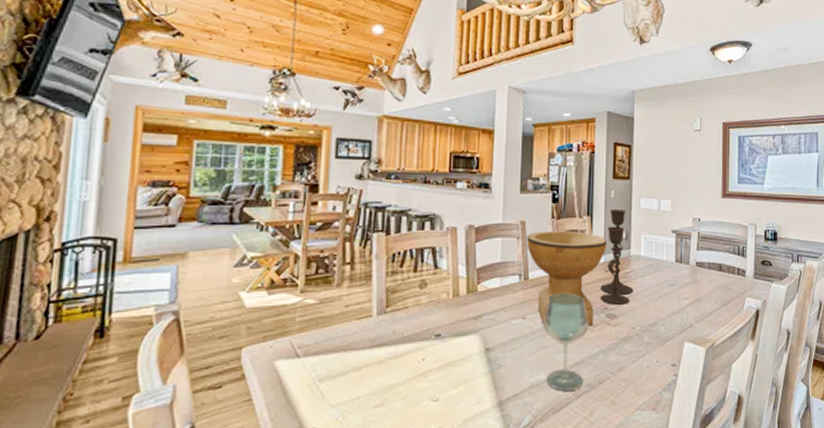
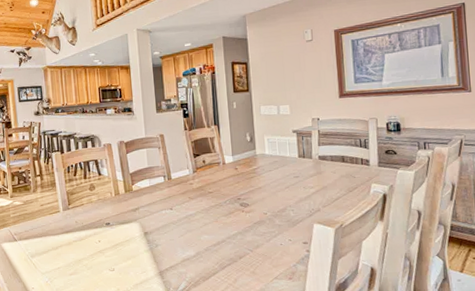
decorative bowl: present [526,231,608,327] -> none [166,139,235,214]
wine glass: present [543,293,588,392] -> none [187,188,226,265]
candlestick: present [600,210,634,305] -> none [232,117,262,196]

